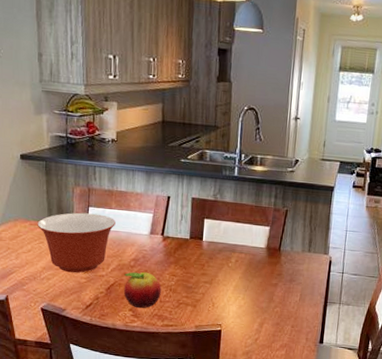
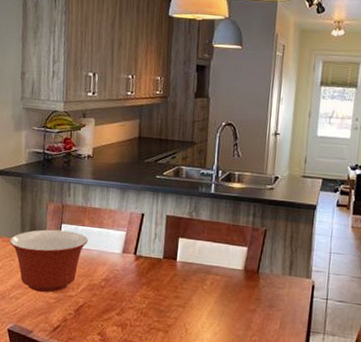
fruit: present [123,272,162,309] -> none [92,292,132,333]

